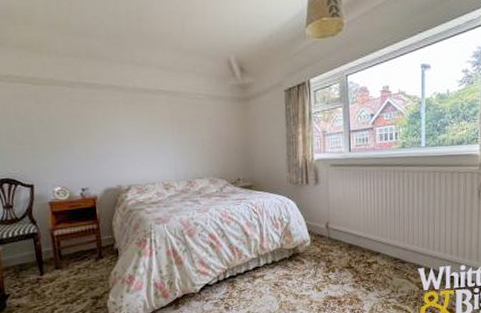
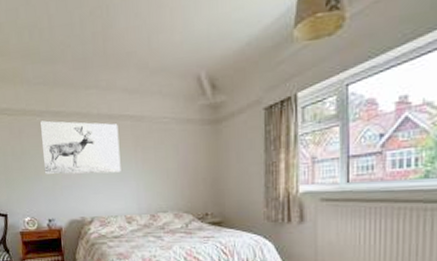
wall art: none [71,91,158,145] -> present [40,120,121,175]

